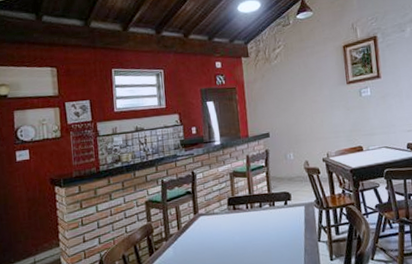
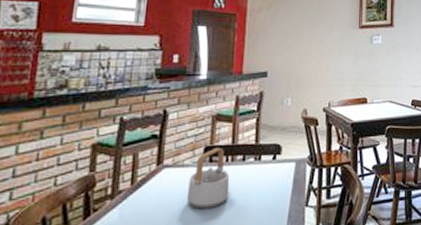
teapot: none [220,198,253,246] -> present [186,147,230,209]

